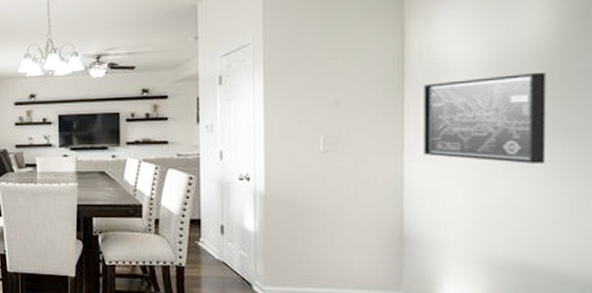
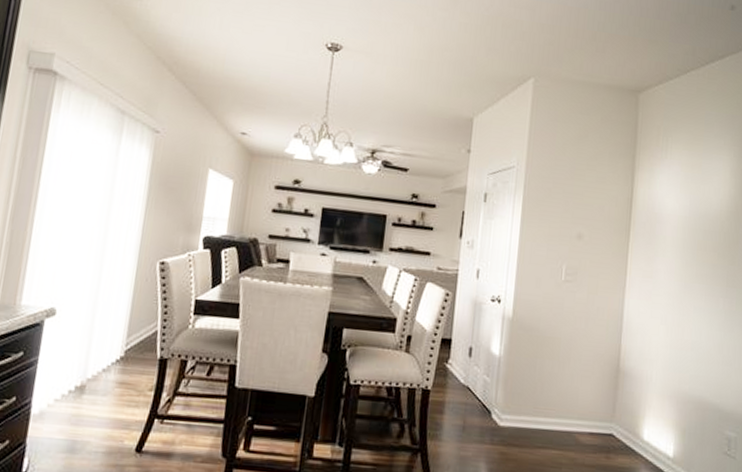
wall art: present [424,72,546,164] -> none [640,230,725,312]

